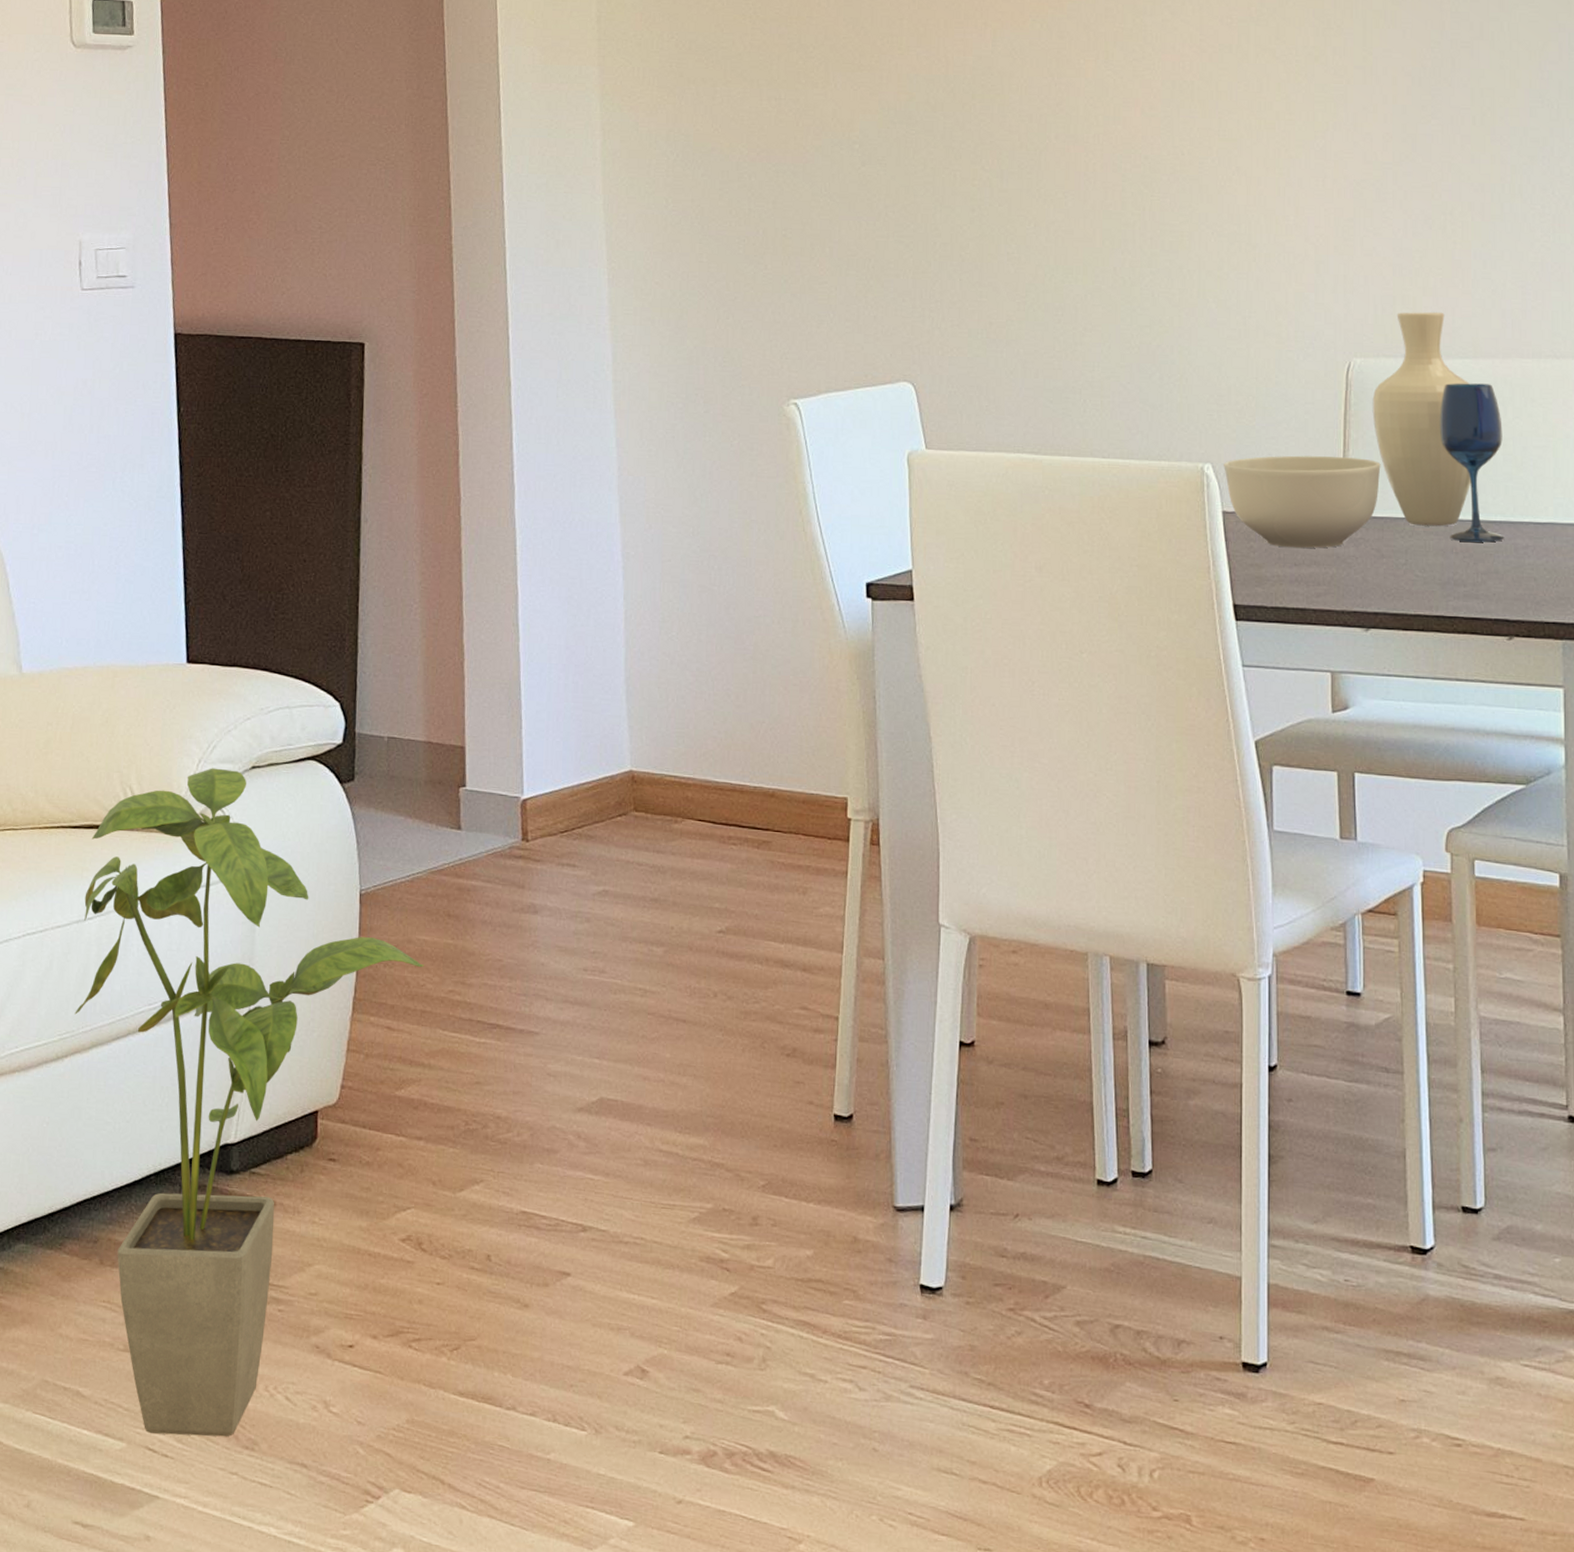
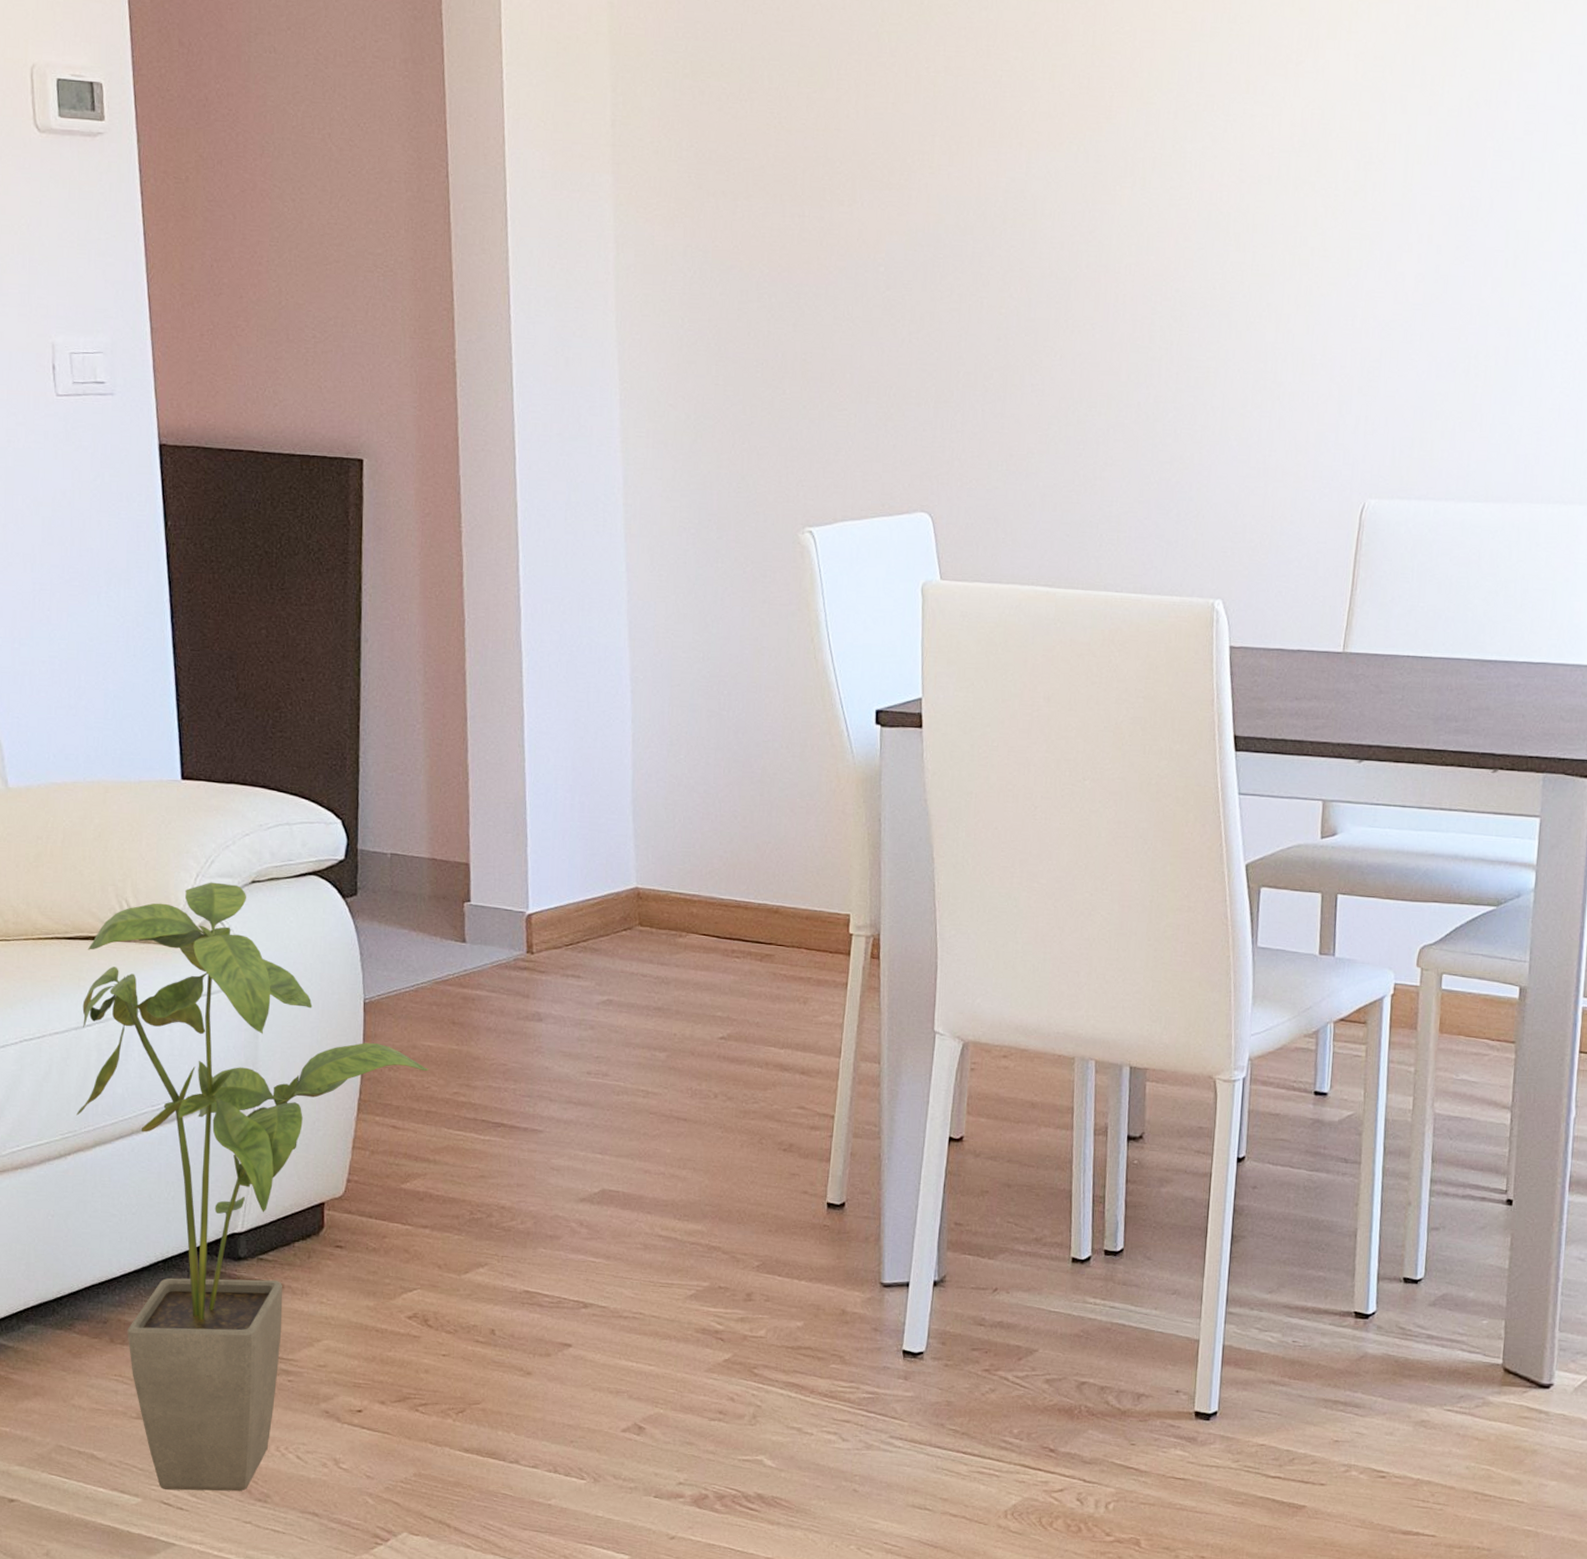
bowl: present [1224,455,1381,548] -> none [1234,593,1386,683]
vase: present [1372,311,1472,527] -> none [1382,454,1480,665]
wineglass: present [1439,383,1505,542] -> none [1445,526,1506,680]

